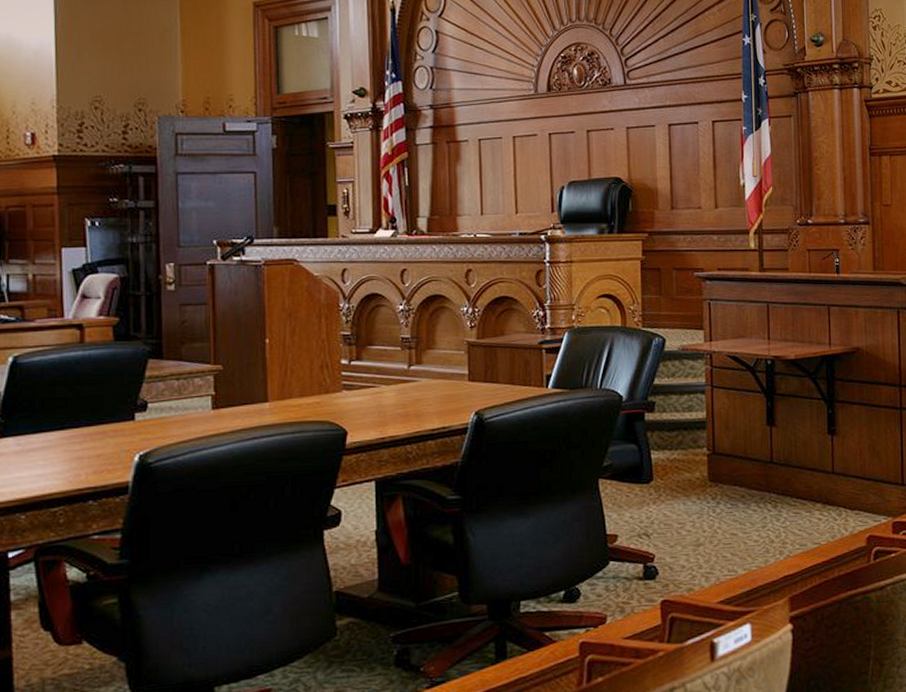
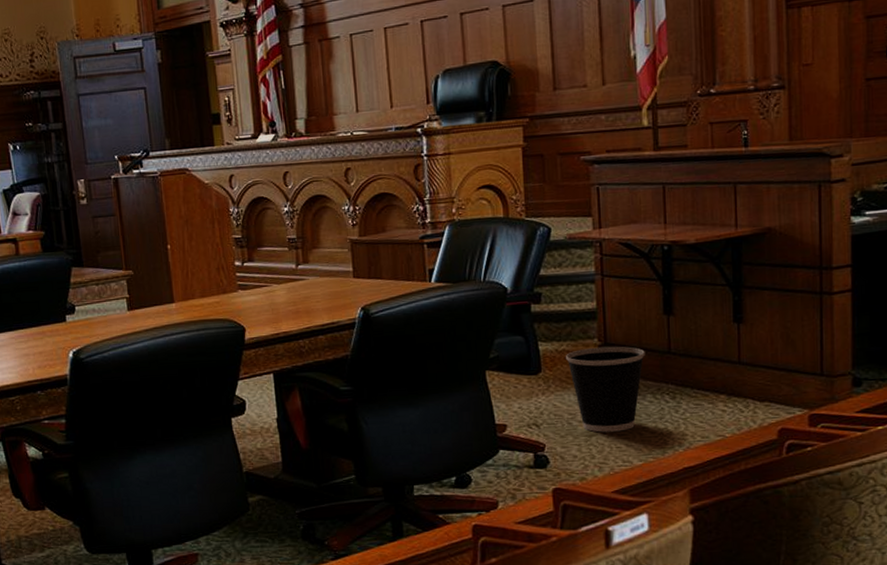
wastebasket: none [677,455,750,542] -> present [566,346,645,433]

